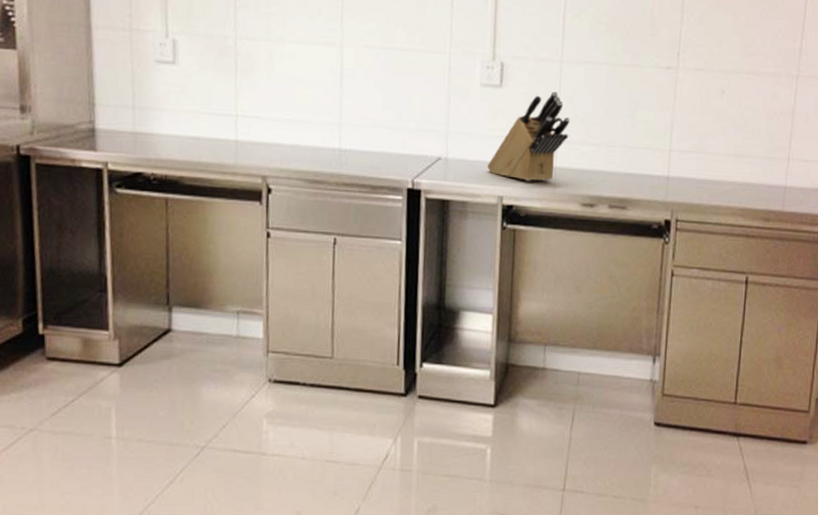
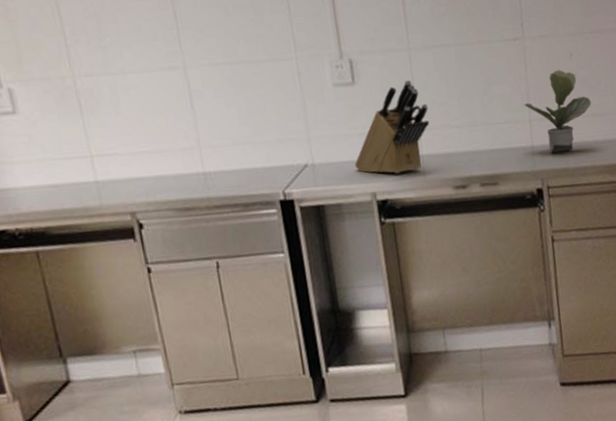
potted plant: none [666,105,736,188] -> present [524,70,592,153]

